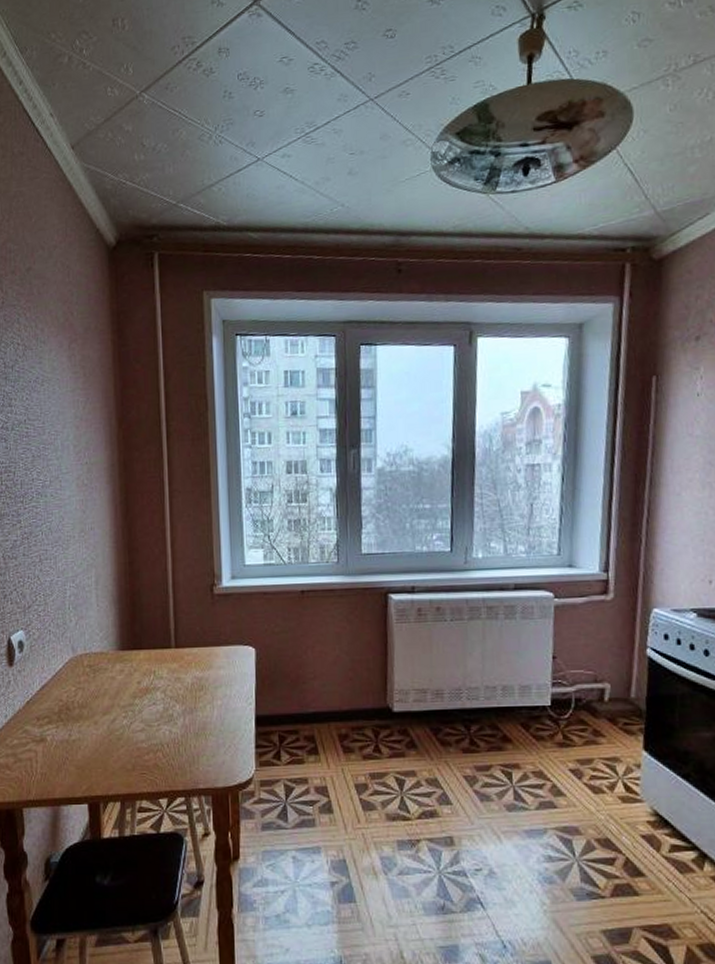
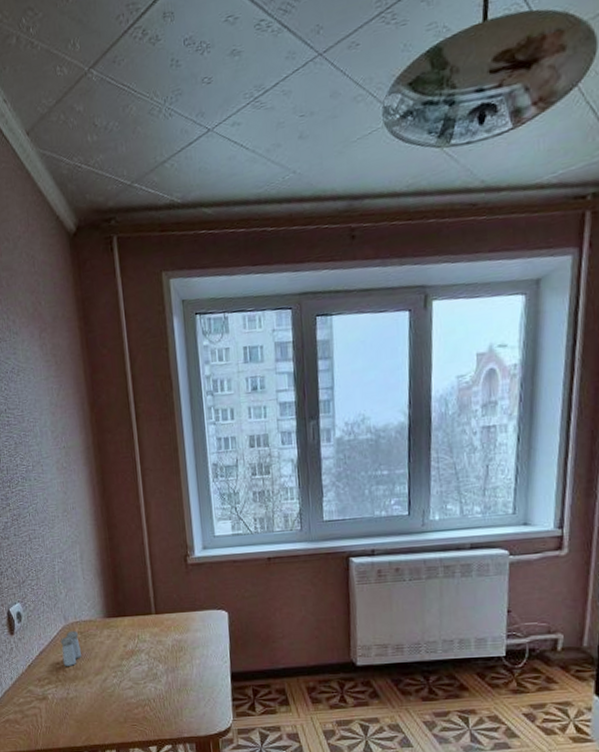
salt and pepper shaker: none [66,663,88,704] -> present [61,630,81,666]

